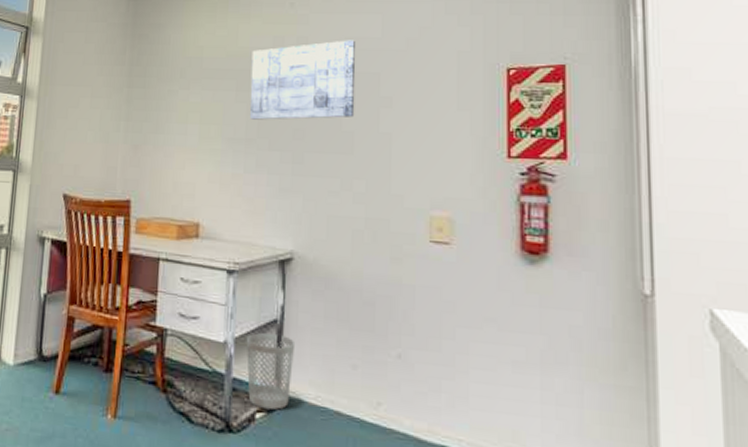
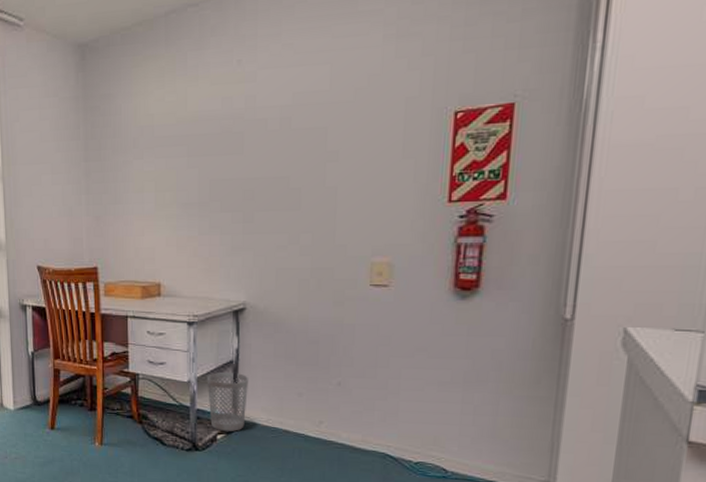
wall art: present [249,40,356,120] -> none [201,94,304,184]

